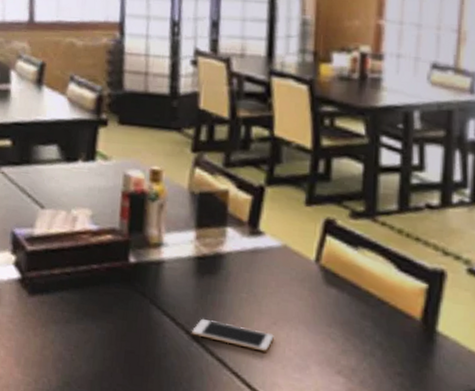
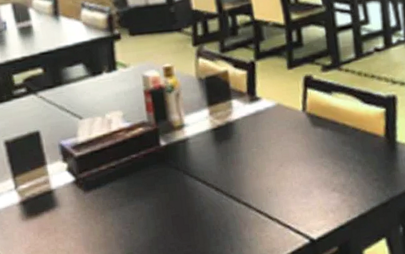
cell phone: present [191,318,274,352] -> none [219,173,283,191]

